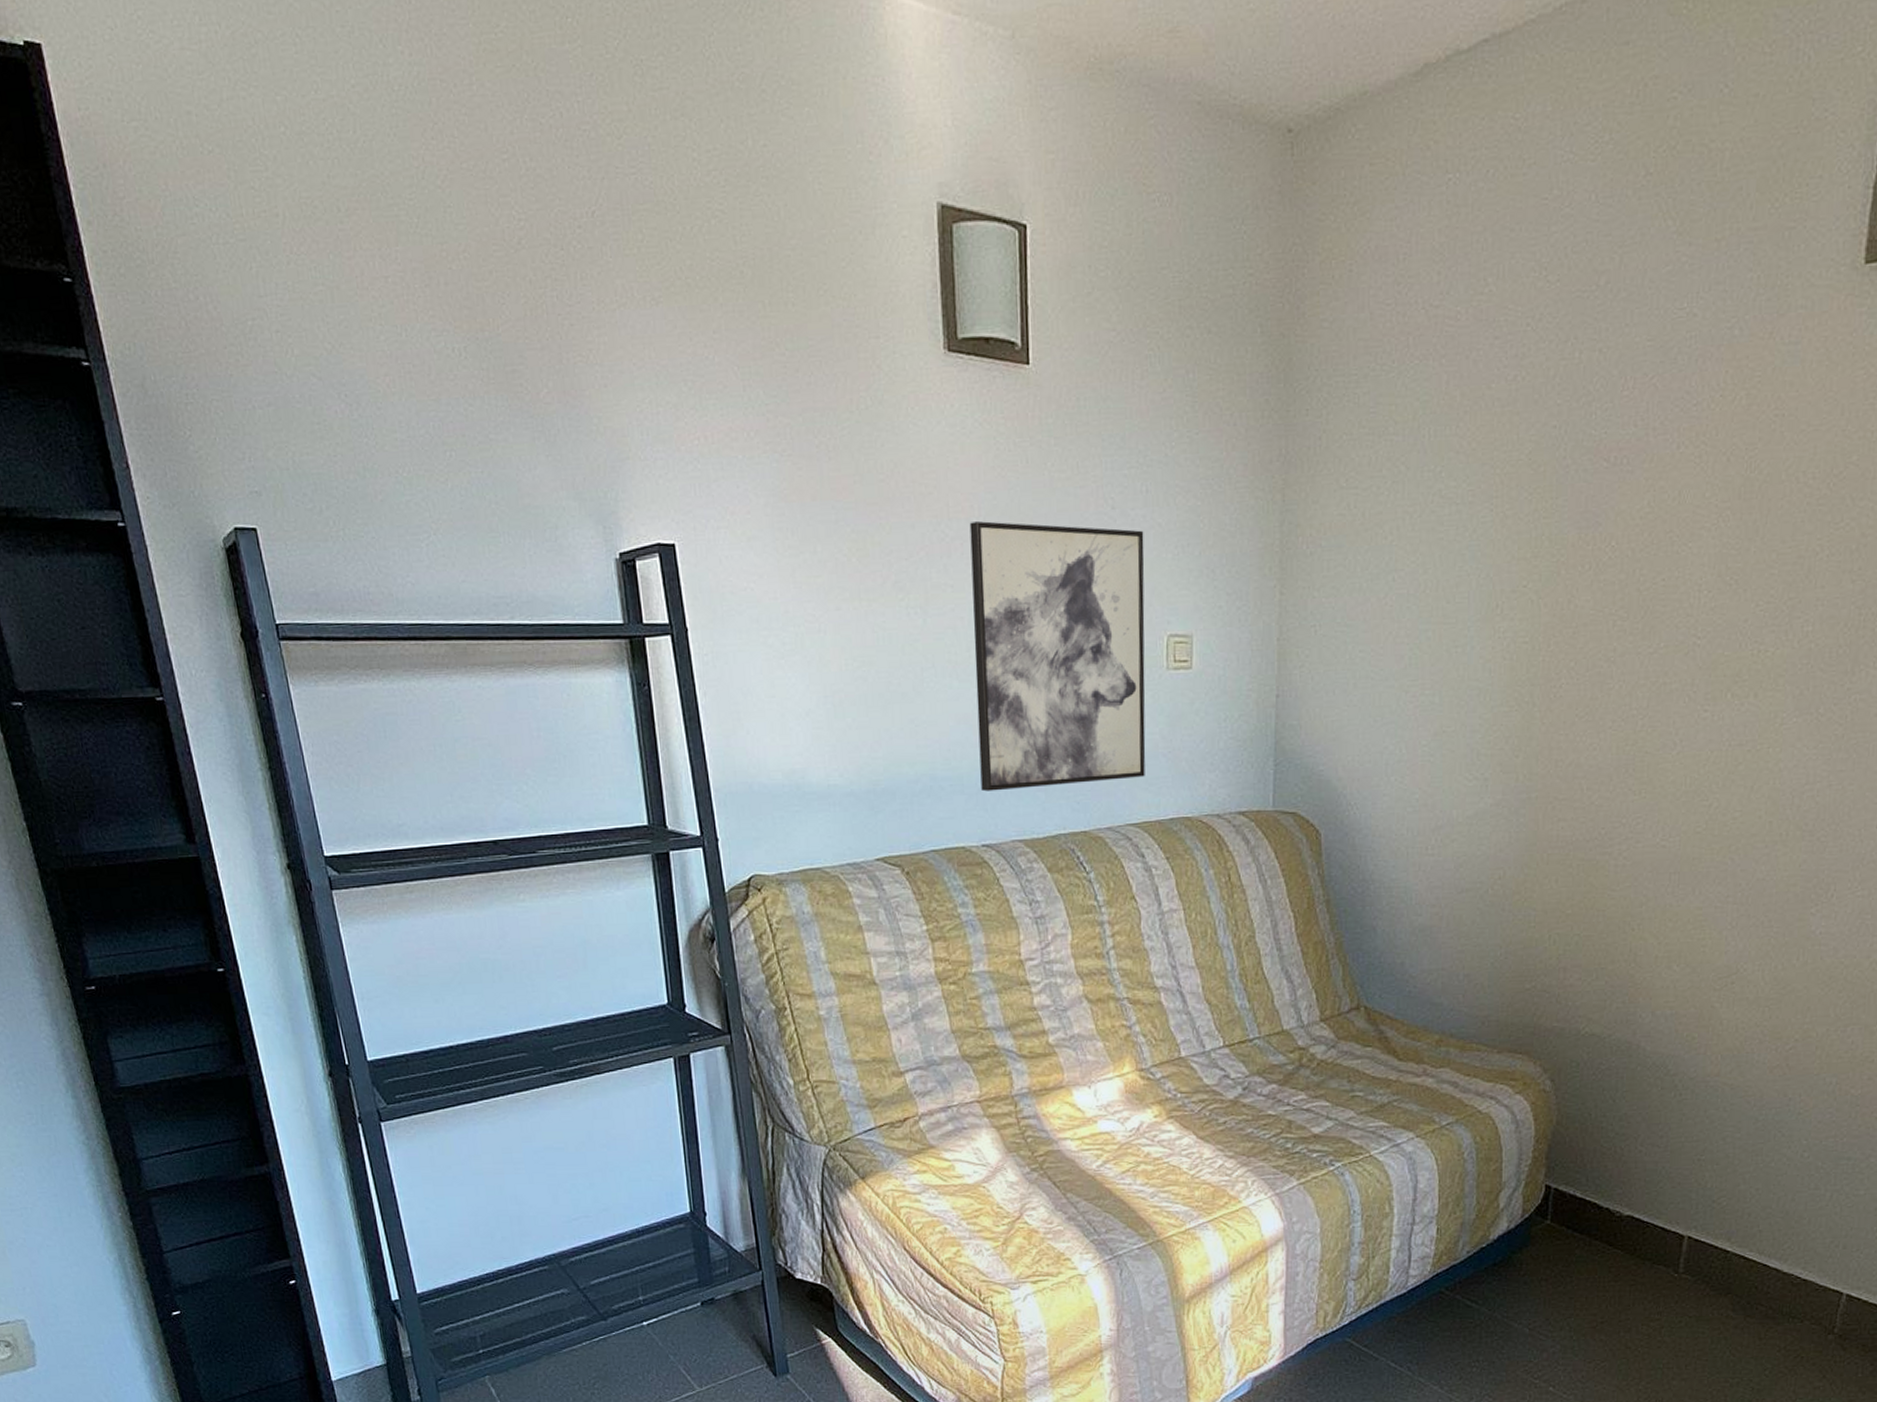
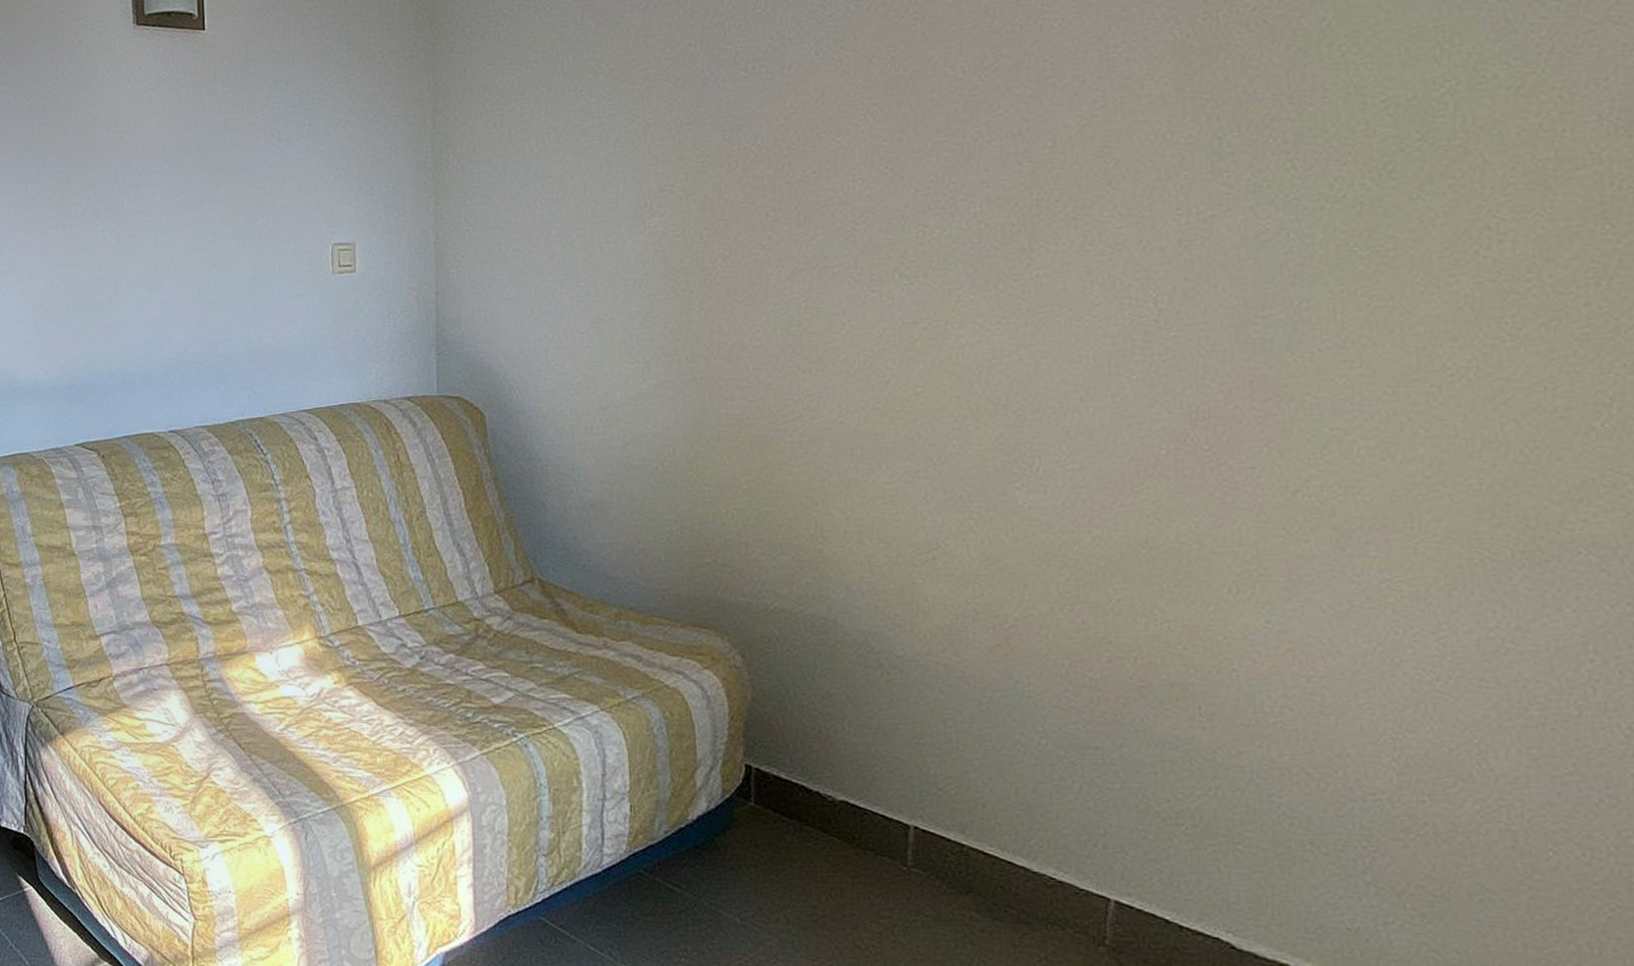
wall art: present [969,521,1146,792] -> none [155,156,316,384]

